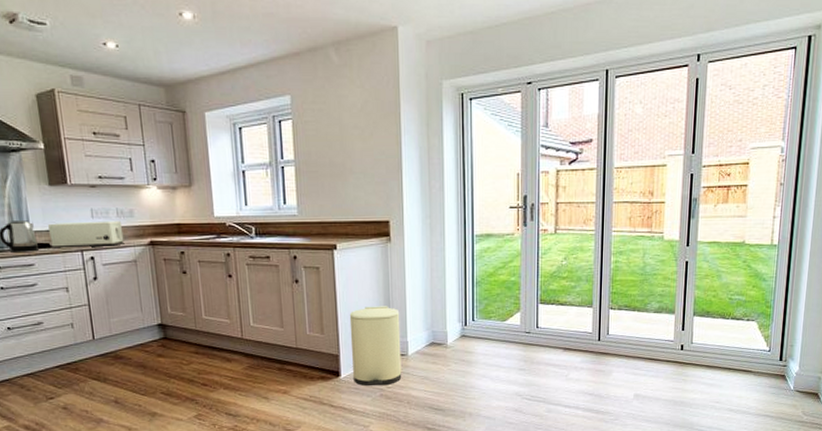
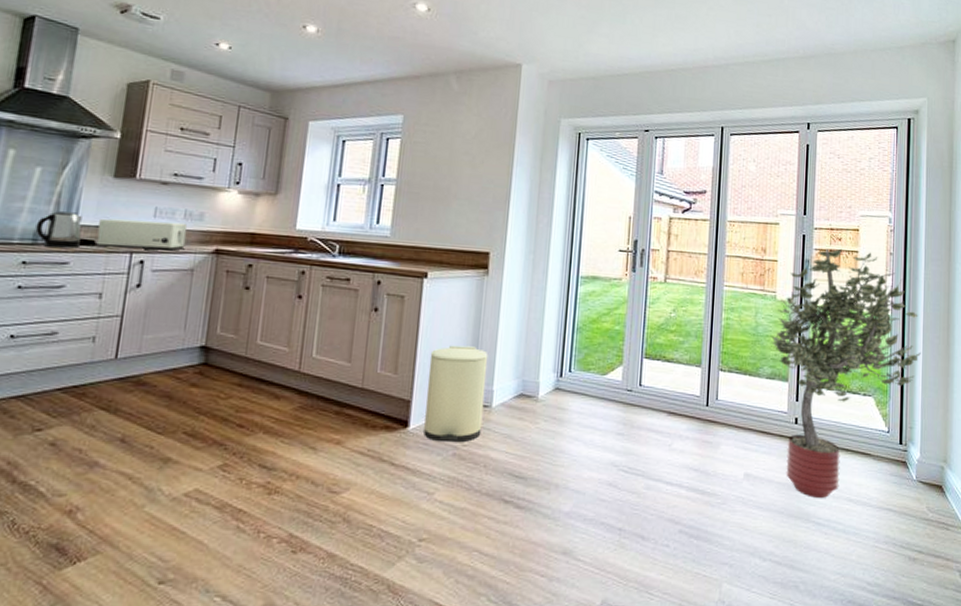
potted tree: none [657,184,806,410] -> present [770,248,921,498]

